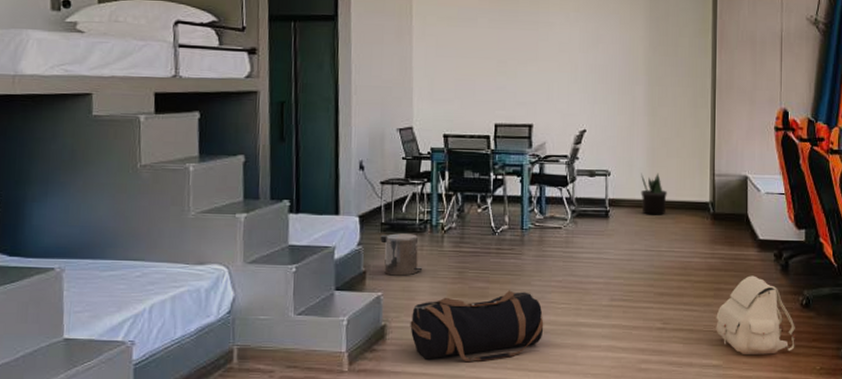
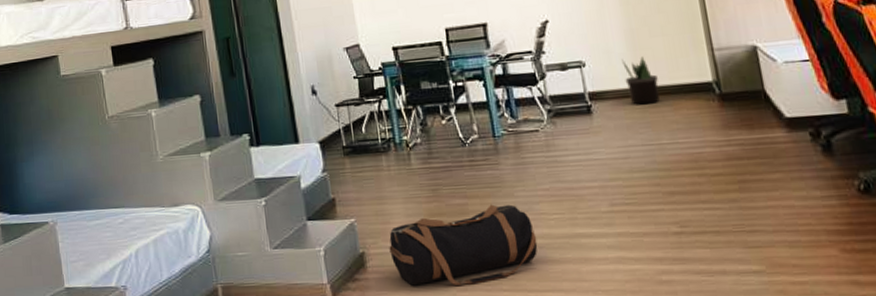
trash can: present [380,233,423,276] -> none [344,154,394,201]
satchel: present [716,275,796,356] -> none [746,161,860,257]

